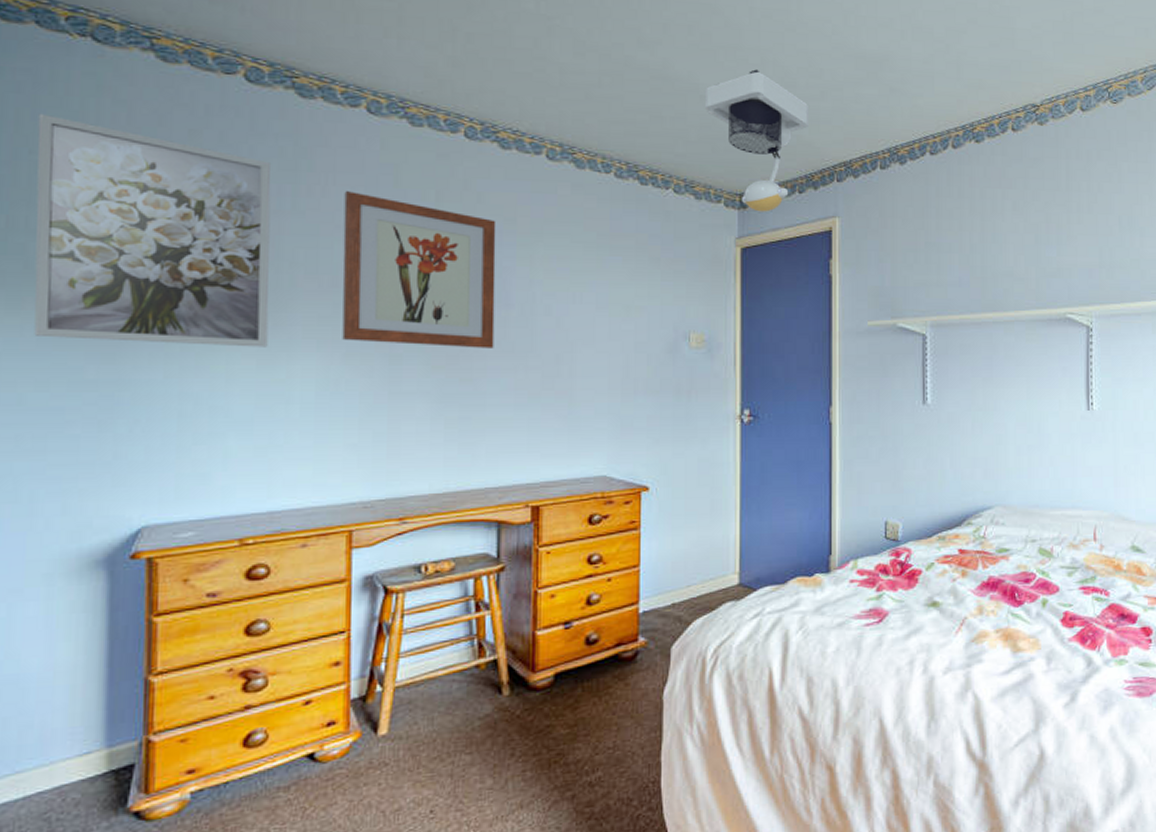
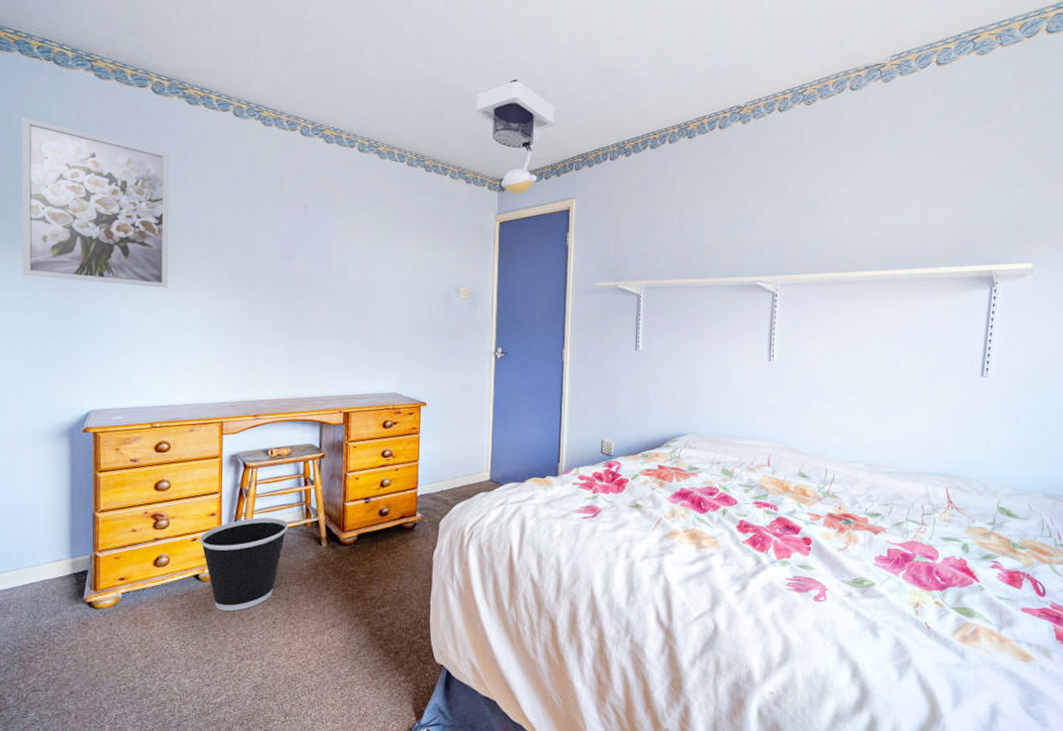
wastebasket: none [315,661,453,803] -> present [199,518,289,611]
wall art: present [342,191,497,348] -> none [217,175,322,294]

